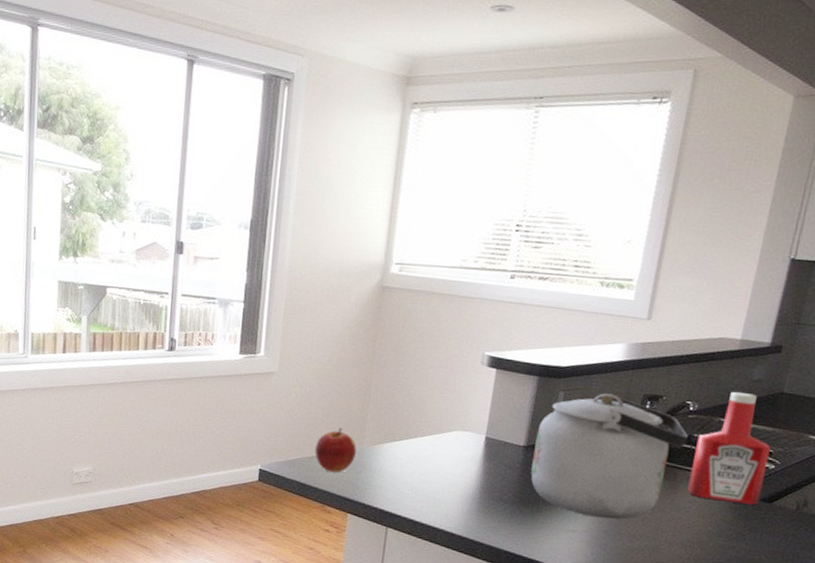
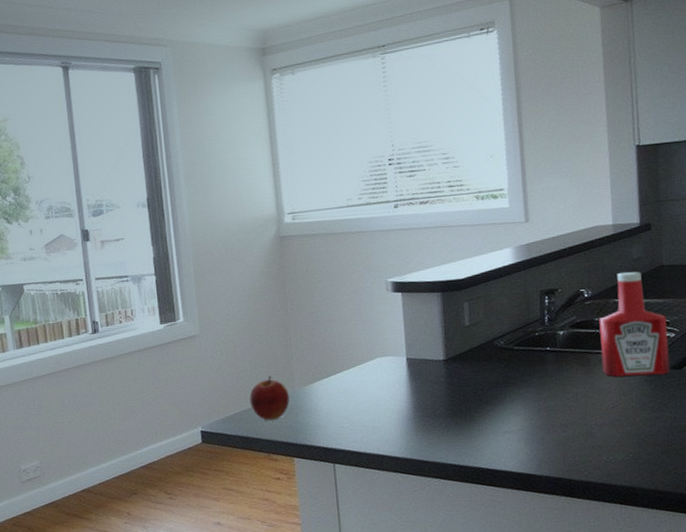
kettle: present [531,393,688,520] -> none [452,296,590,415]

